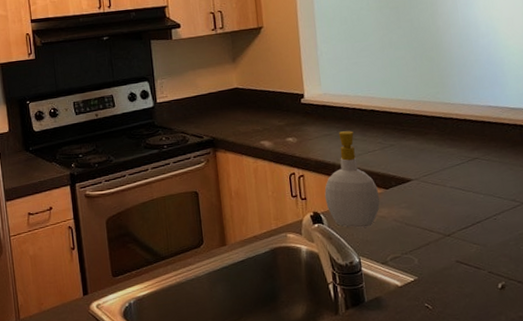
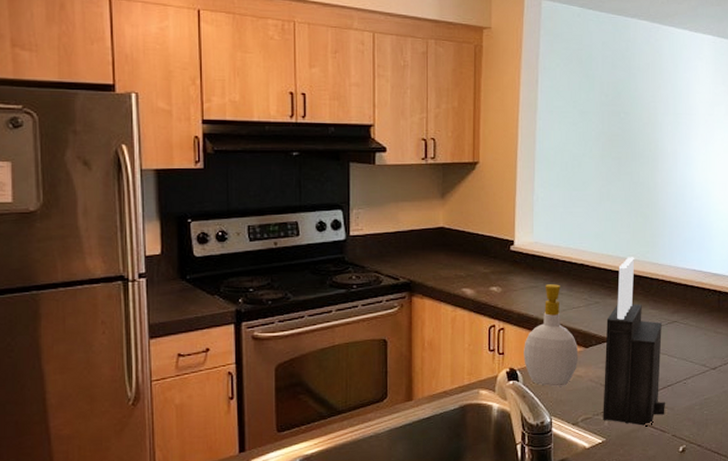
knife block: none [403,99,478,264] -> present [603,257,665,427]

